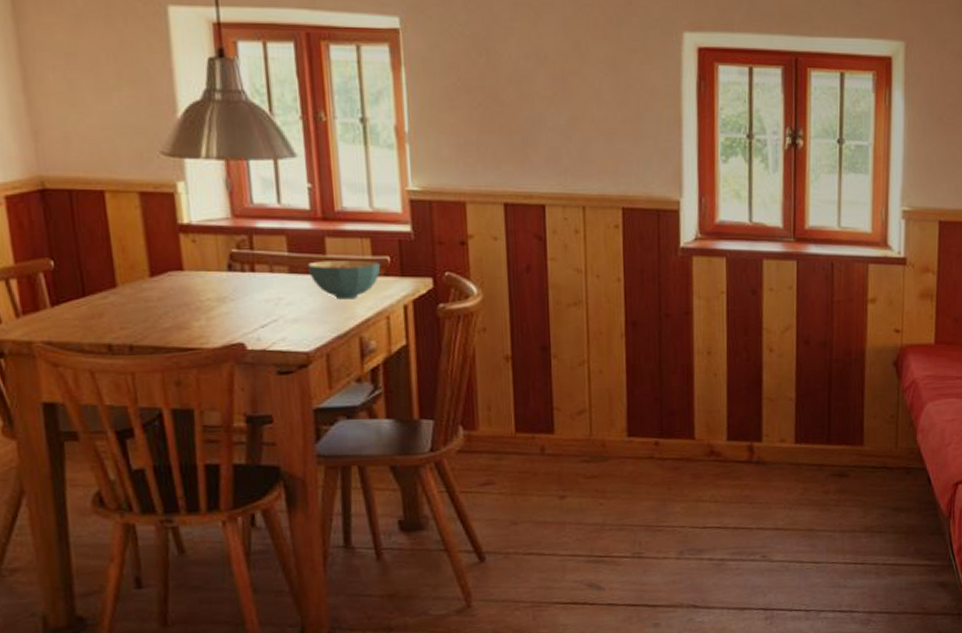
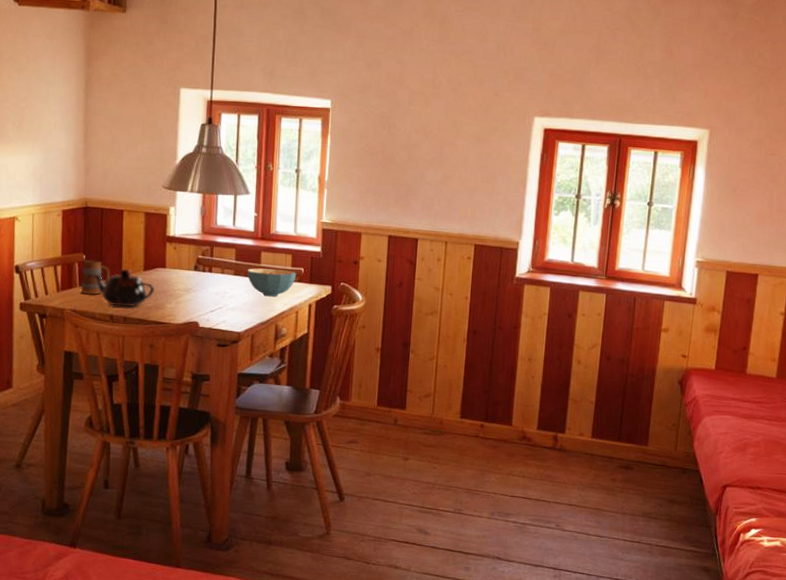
mug: none [50,267,98,318] -> present [80,260,110,295]
teapot: none [70,276,171,331] -> present [93,268,155,308]

